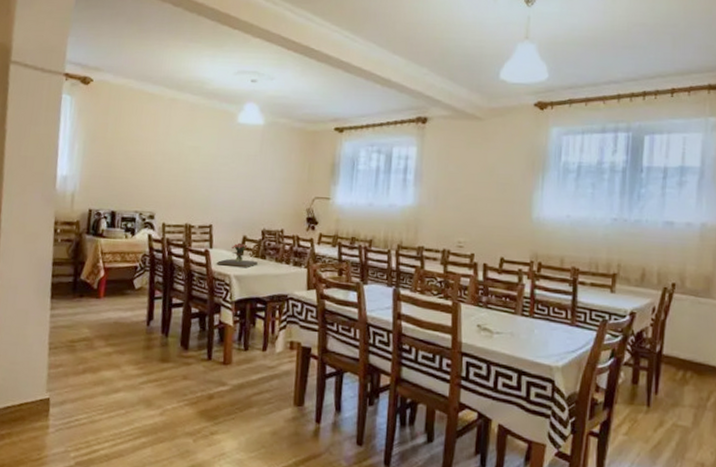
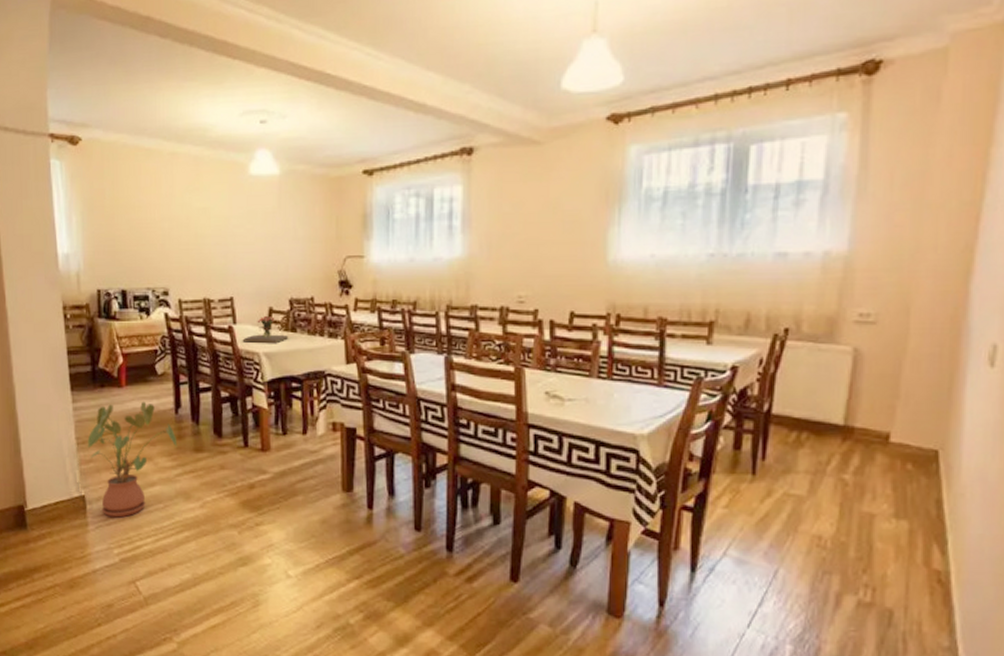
house plant: none [59,312,146,422] -> present [87,401,178,518]

